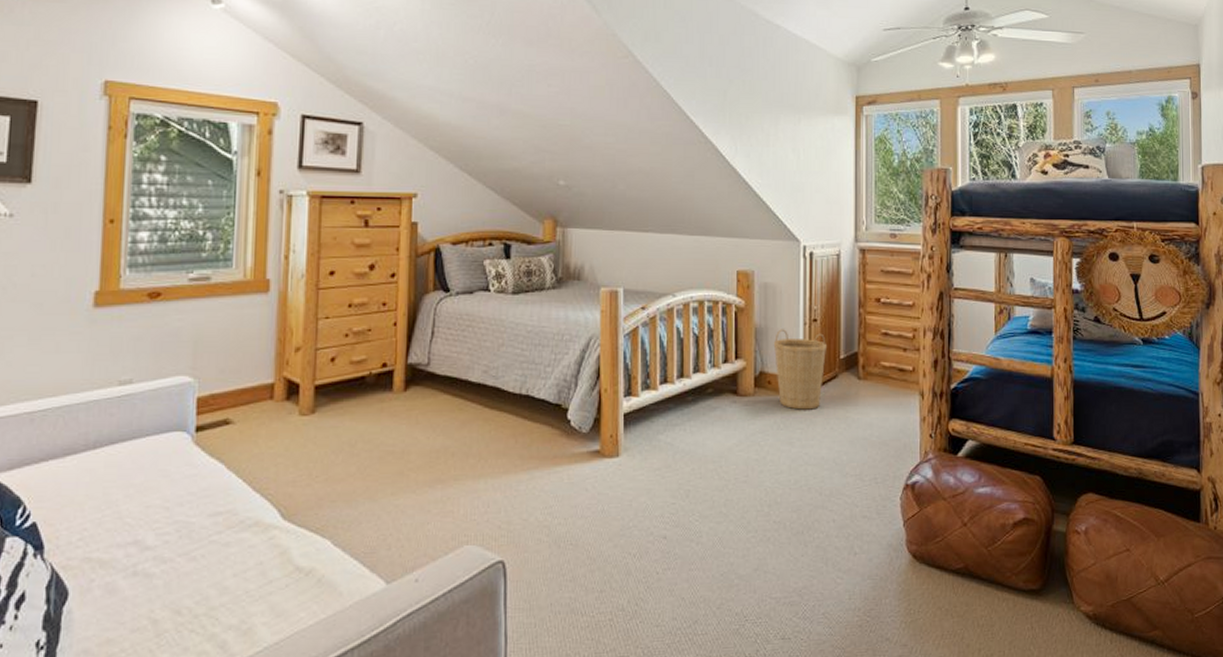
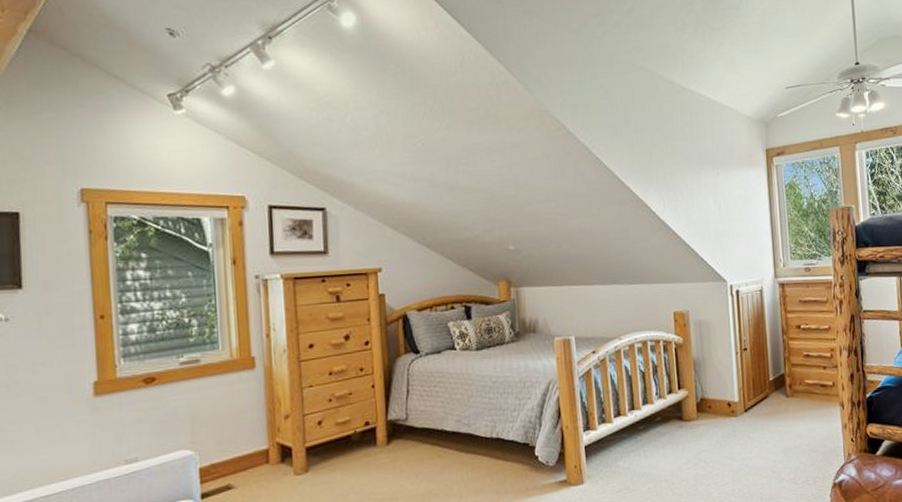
basket: present [773,329,826,410] -> none [710,359,757,429]

